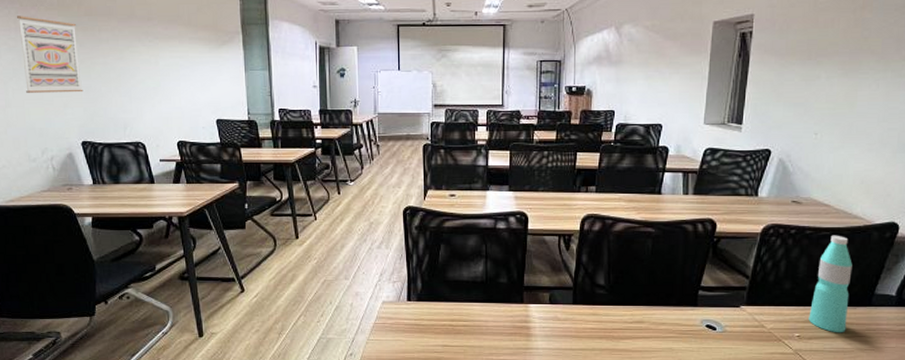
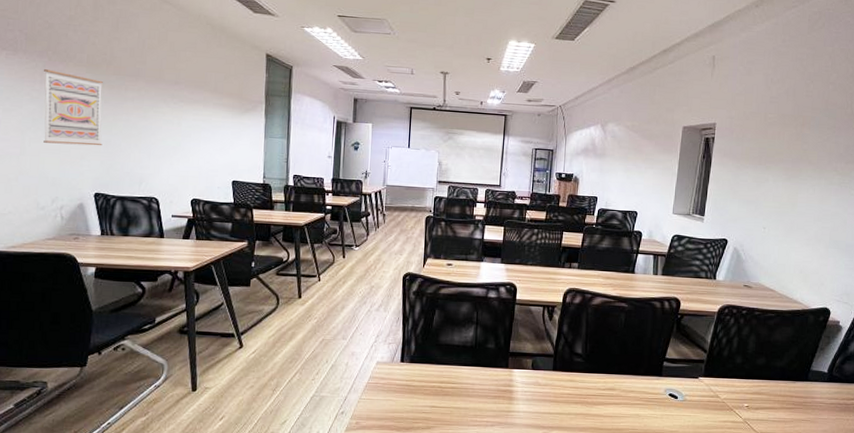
water bottle: present [808,235,852,333] -> none [756,316,793,405]

